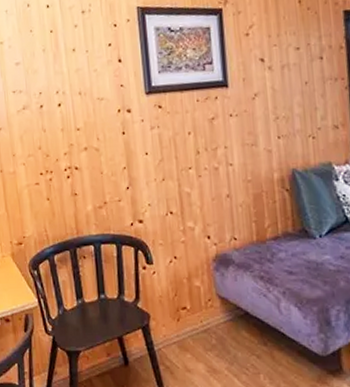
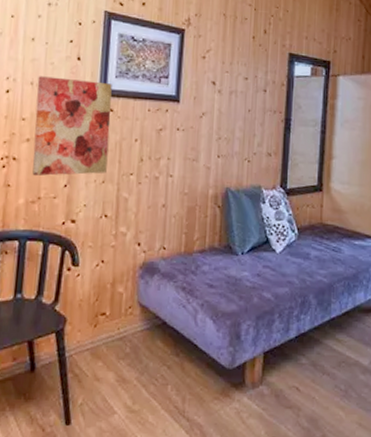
wall art: none [84,80,165,183] -> present [32,76,112,176]

